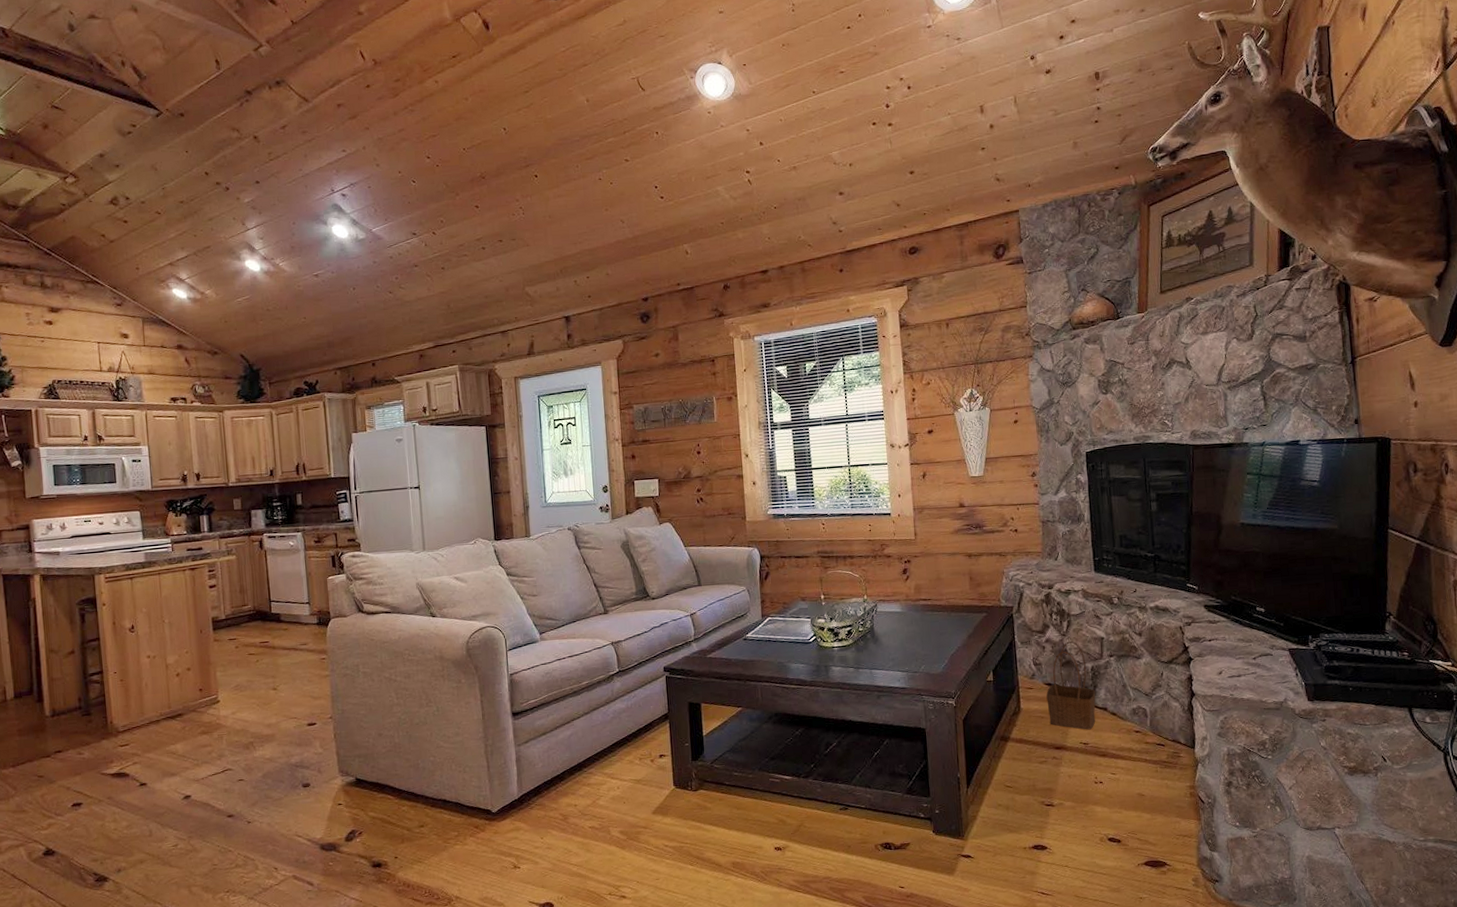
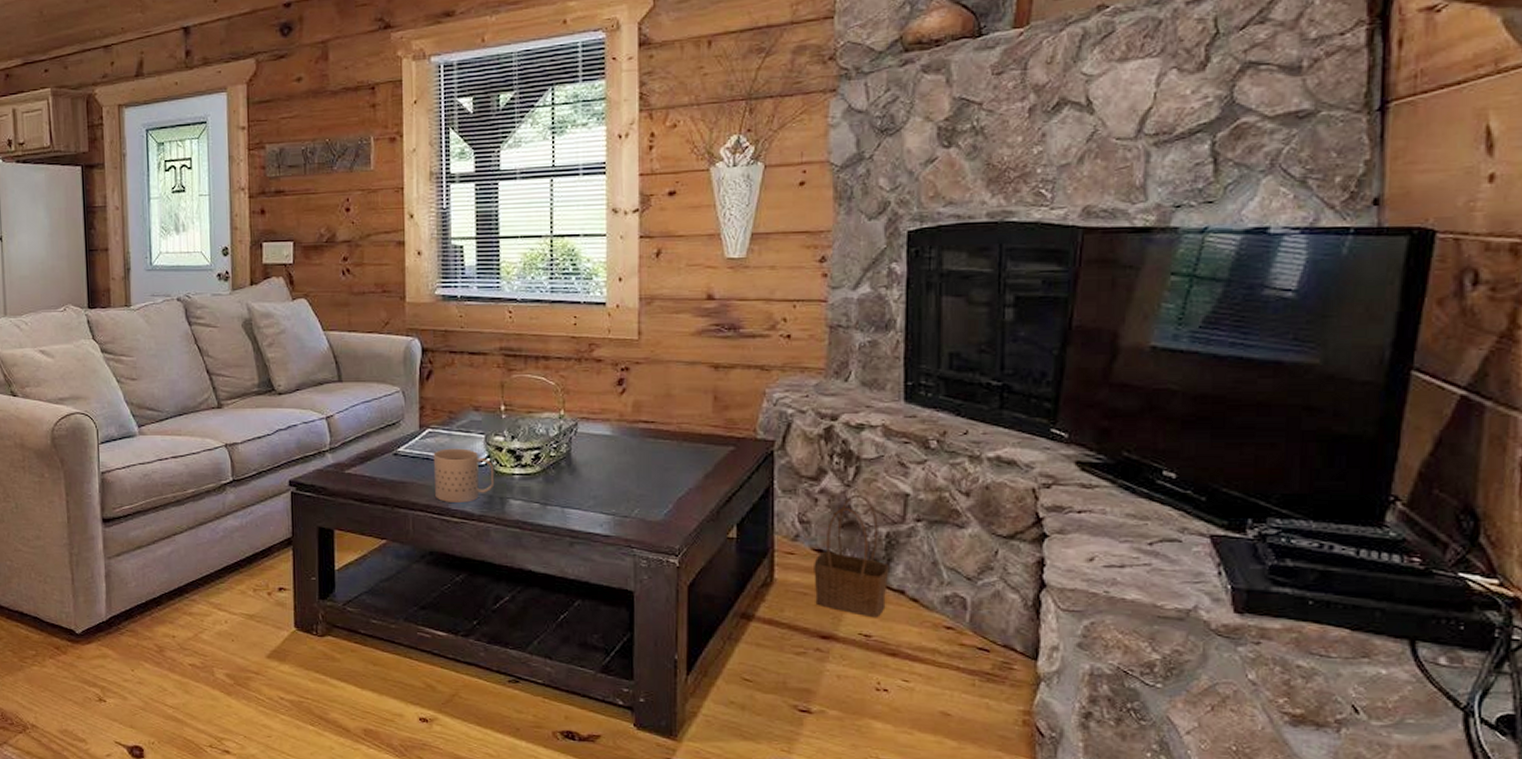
mug: none [773,630,820,674] -> present [433,448,495,504]

